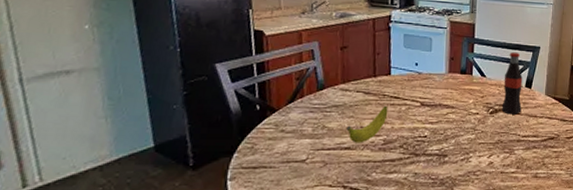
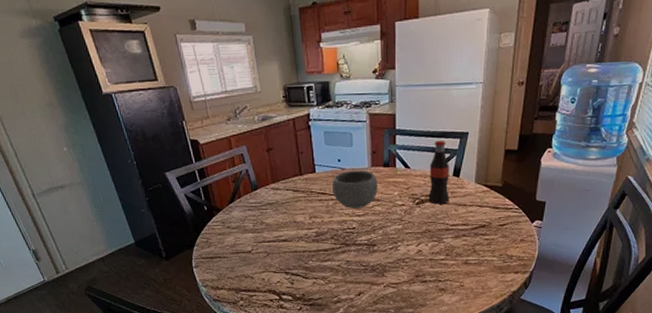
banana: present [346,105,388,143] -> none [282,201,317,236]
bowl: none [406,75,454,115] -> present [332,170,378,208]

